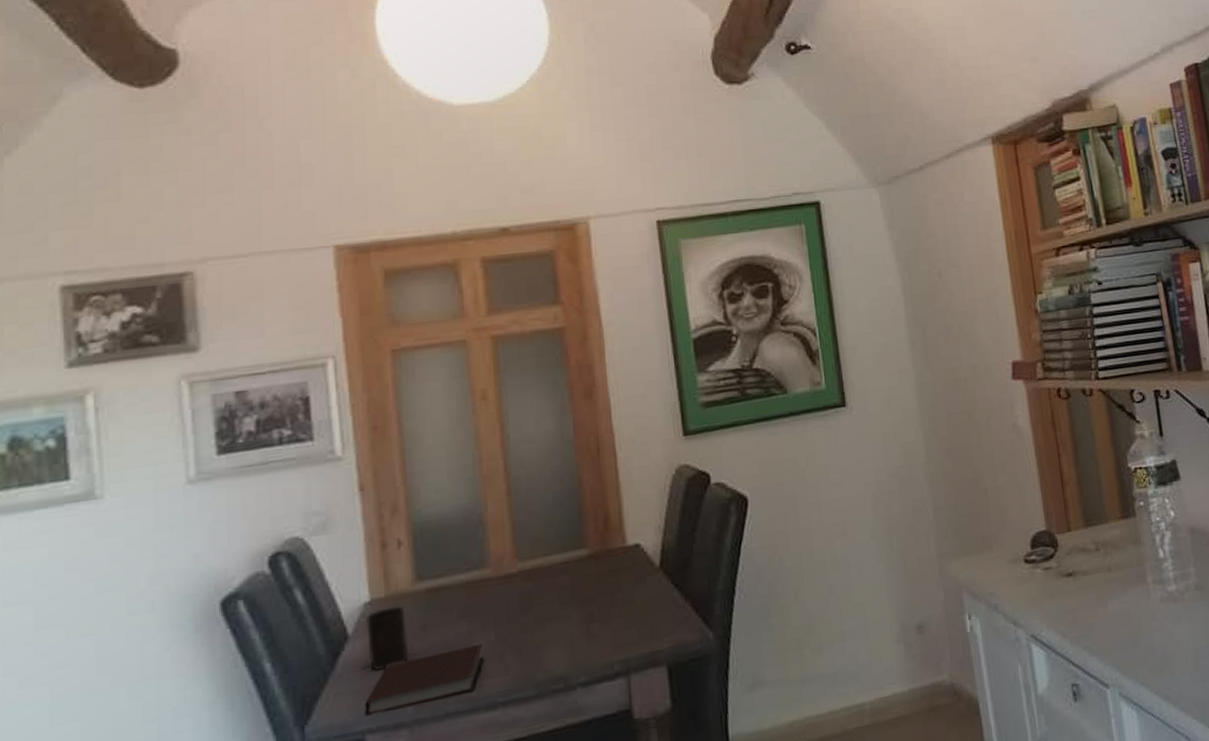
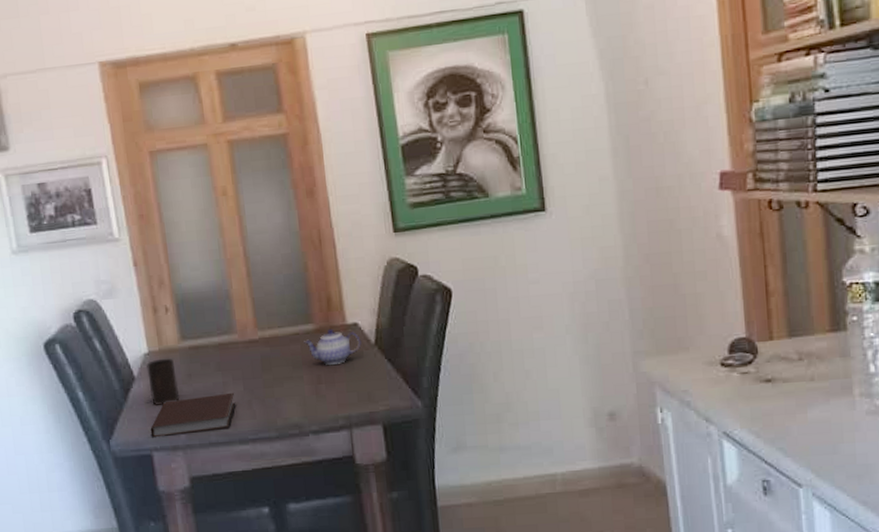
teapot: none [574,552,644,598] -> present [304,328,361,365]

